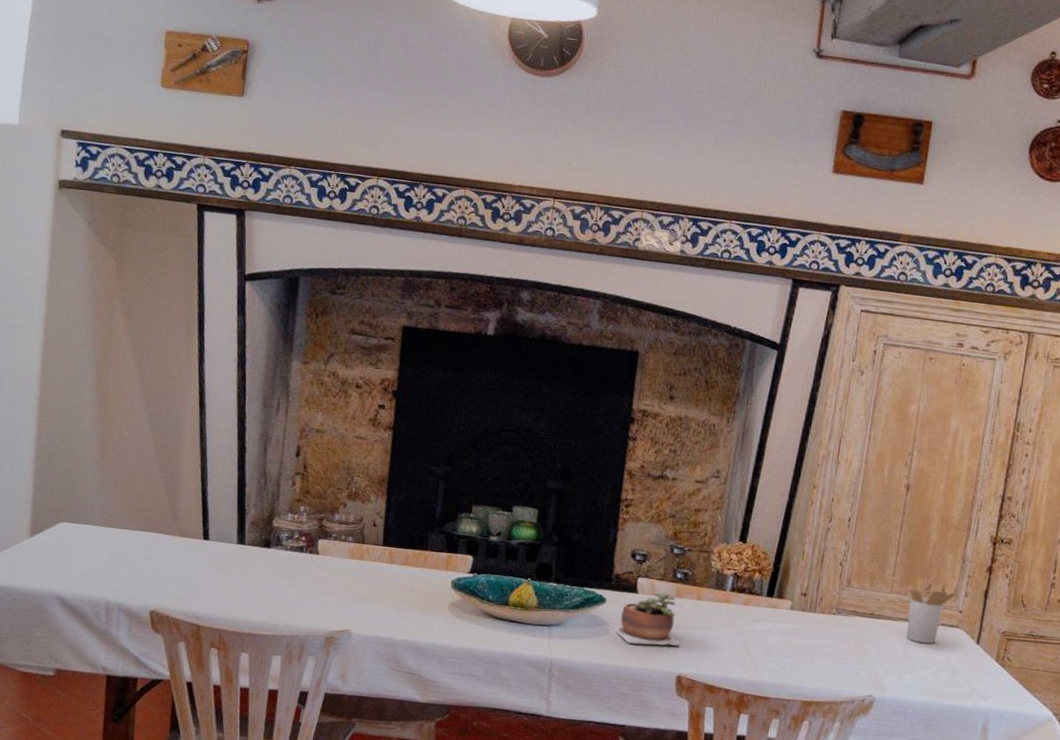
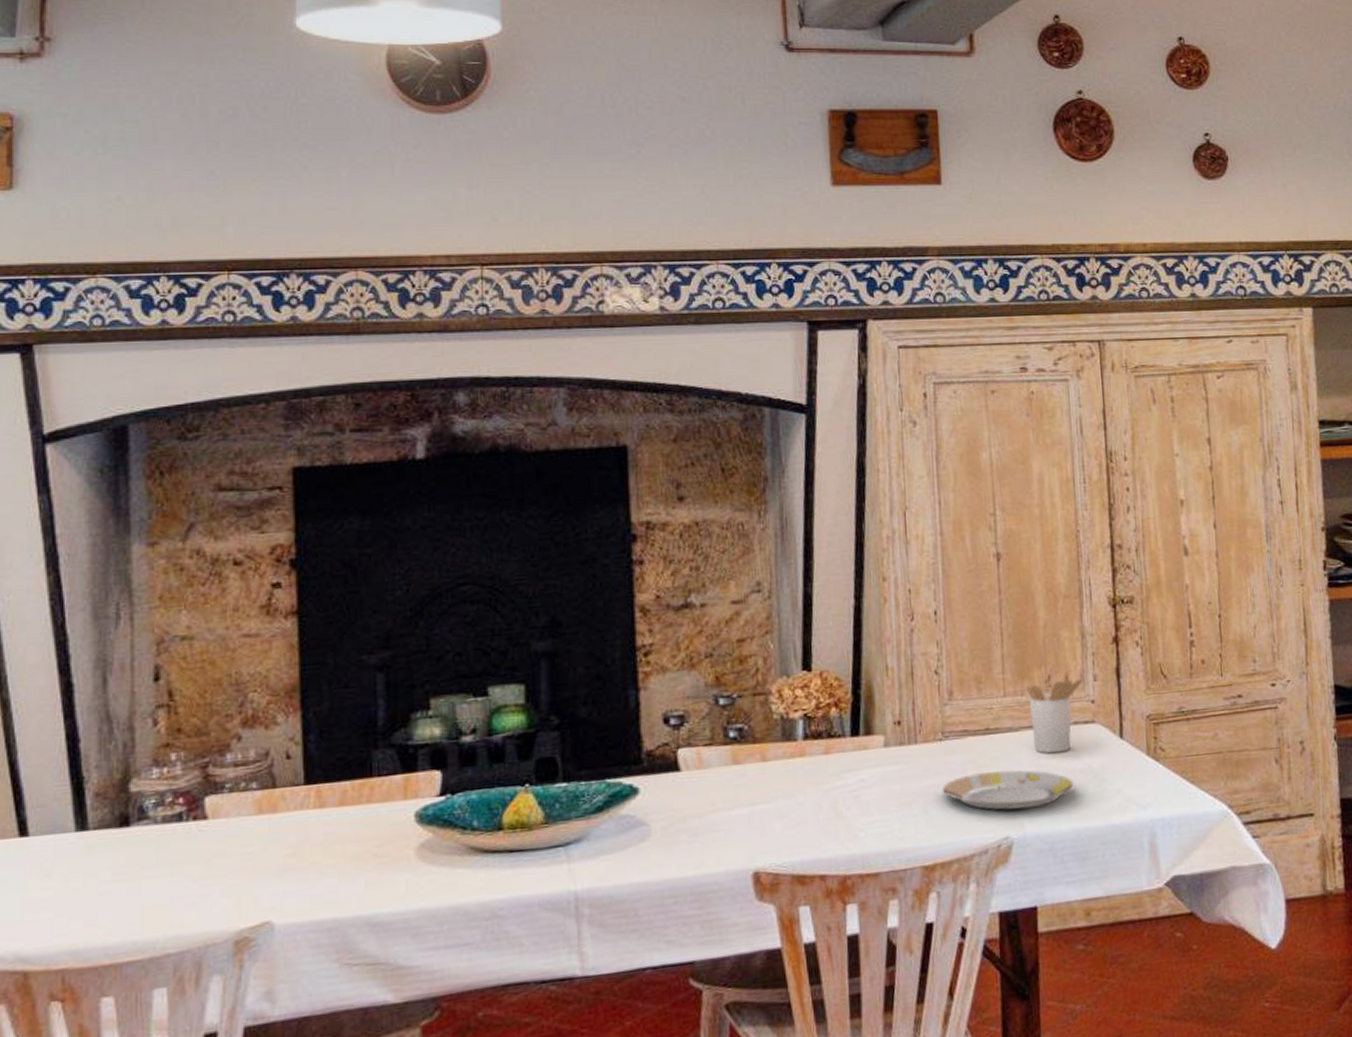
succulent plant: present [612,592,681,647] -> none [654,762,751,844]
plate: none [829,644,934,679] -> present [943,769,1076,810]

